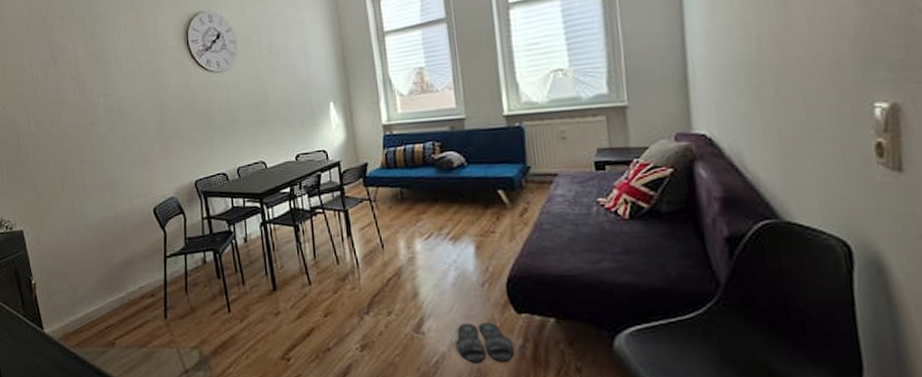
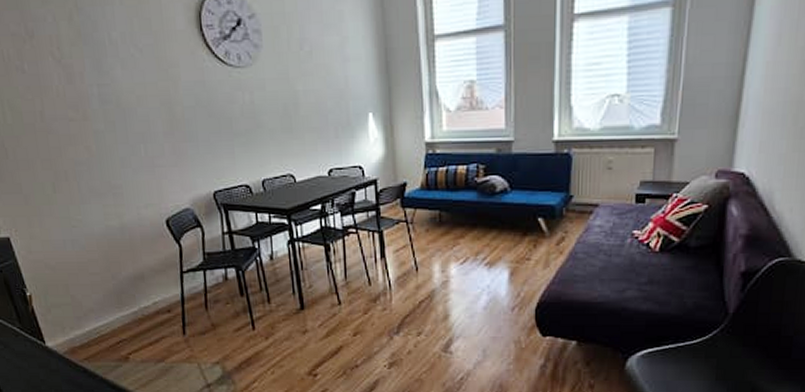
slippers: present [455,322,514,364] -> none [481,343,535,380]

